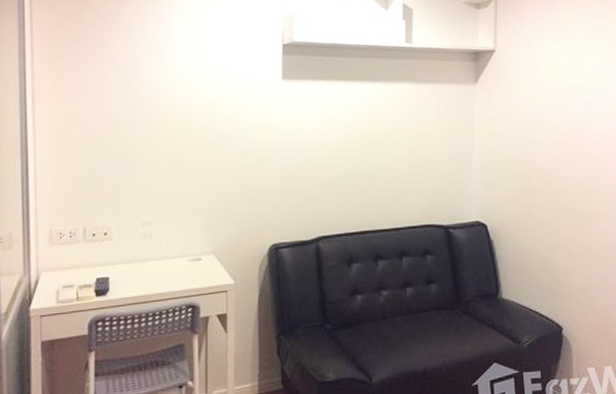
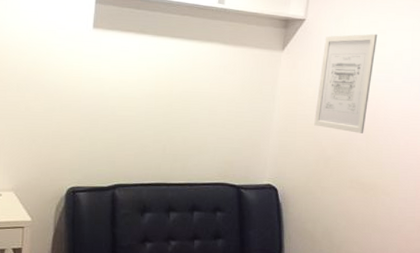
wall art: none [516,57,570,160] -> present [314,33,378,133]

